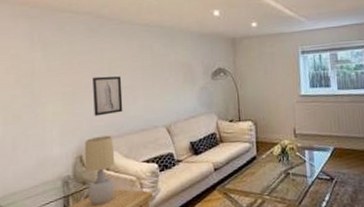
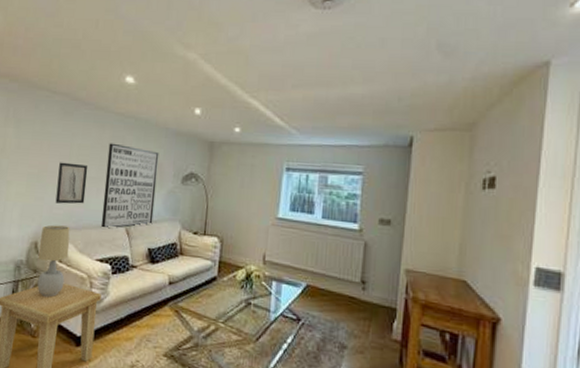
wall art: none [138,52,191,133] -> present [100,143,159,230]

